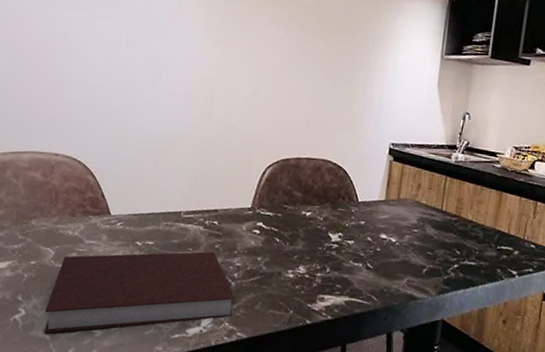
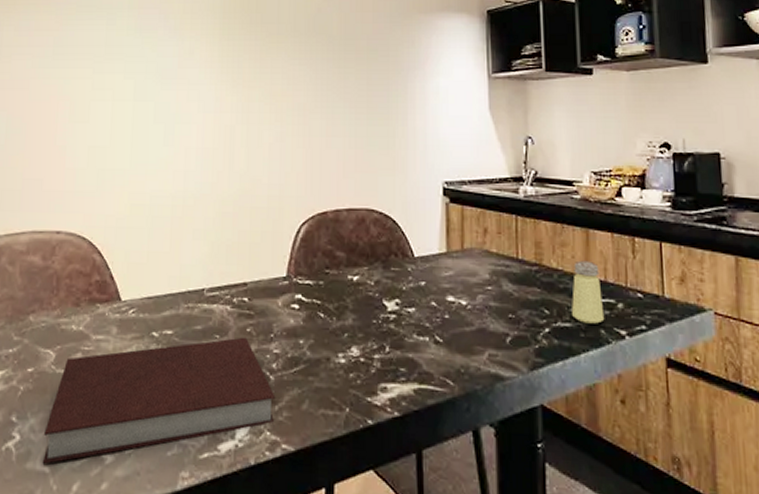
saltshaker: none [477,216,505,265] -> present [572,260,605,324]

